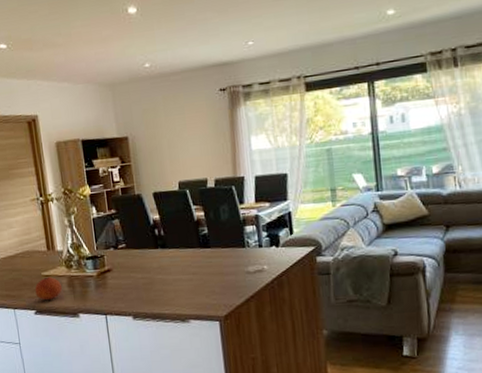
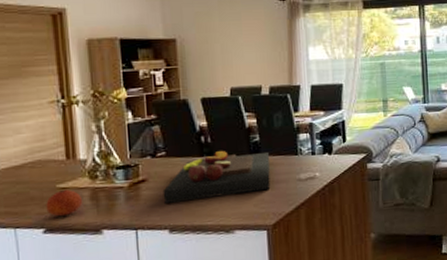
cutting board: none [125,243,221,292] -> present [163,151,271,204]

